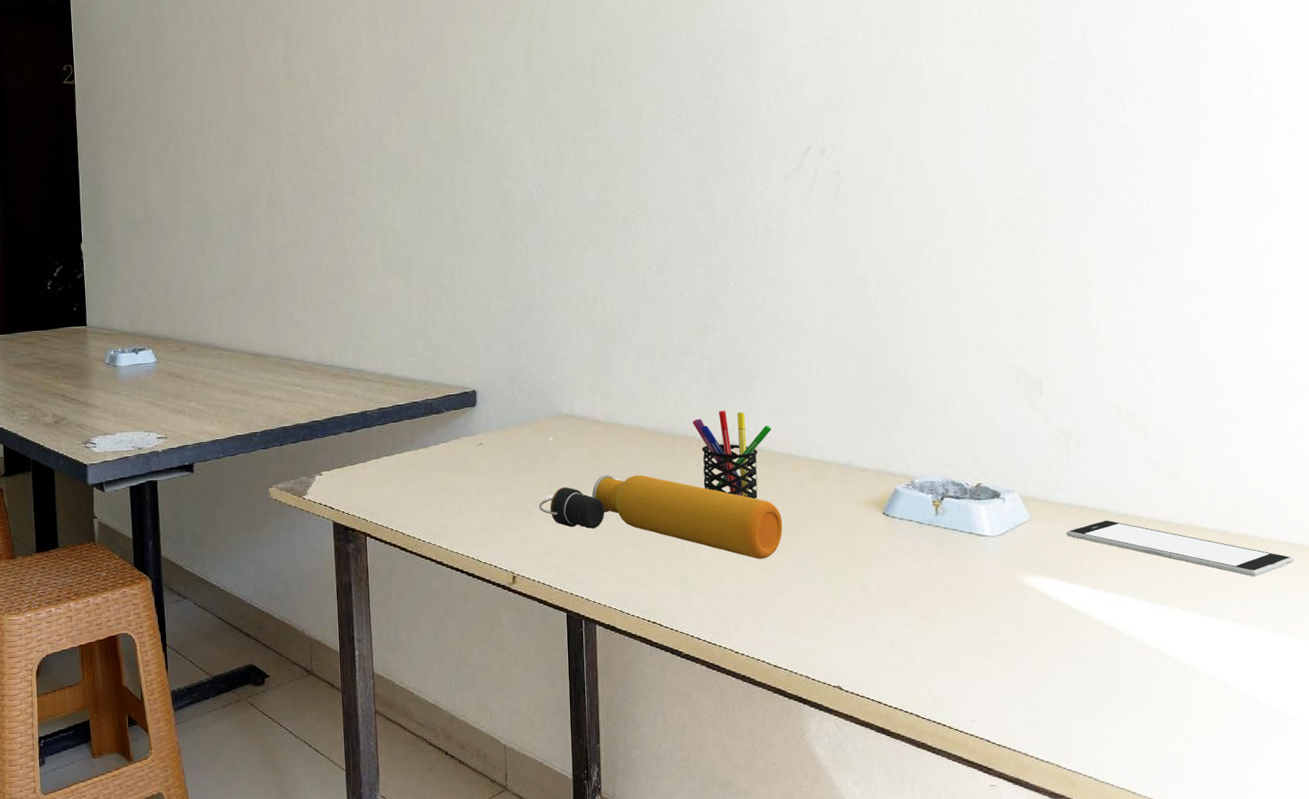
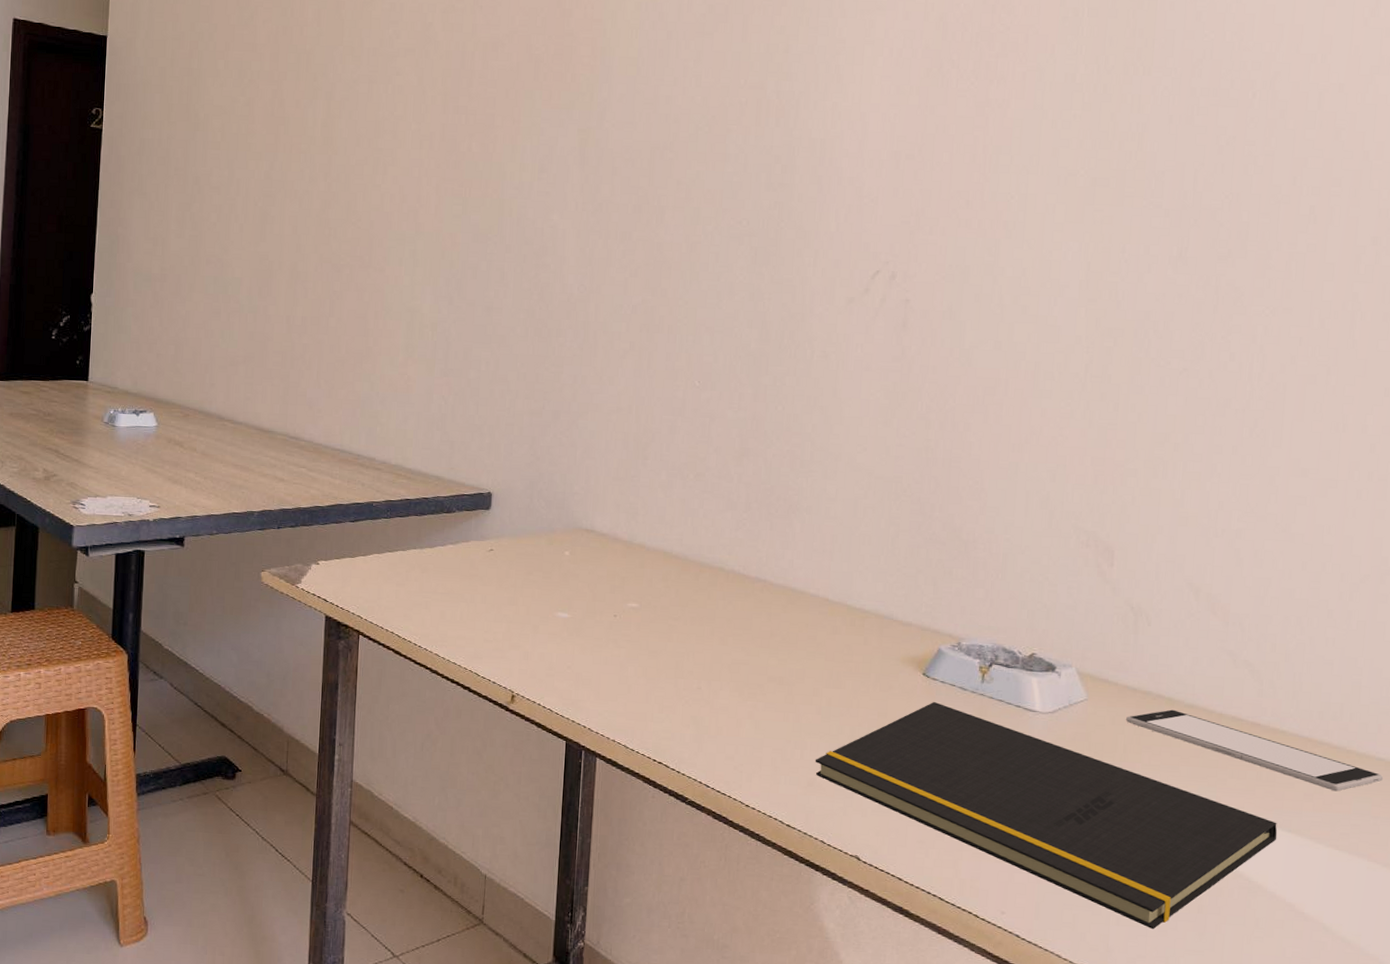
water bottle: present [538,474,783,560] -> none [546,598,811,708]
pen holder: present [693,410,771,499] -> none [723,542,808,643]
notepad: none [793,538,1207,720] -> present [815,702,1278,930]

